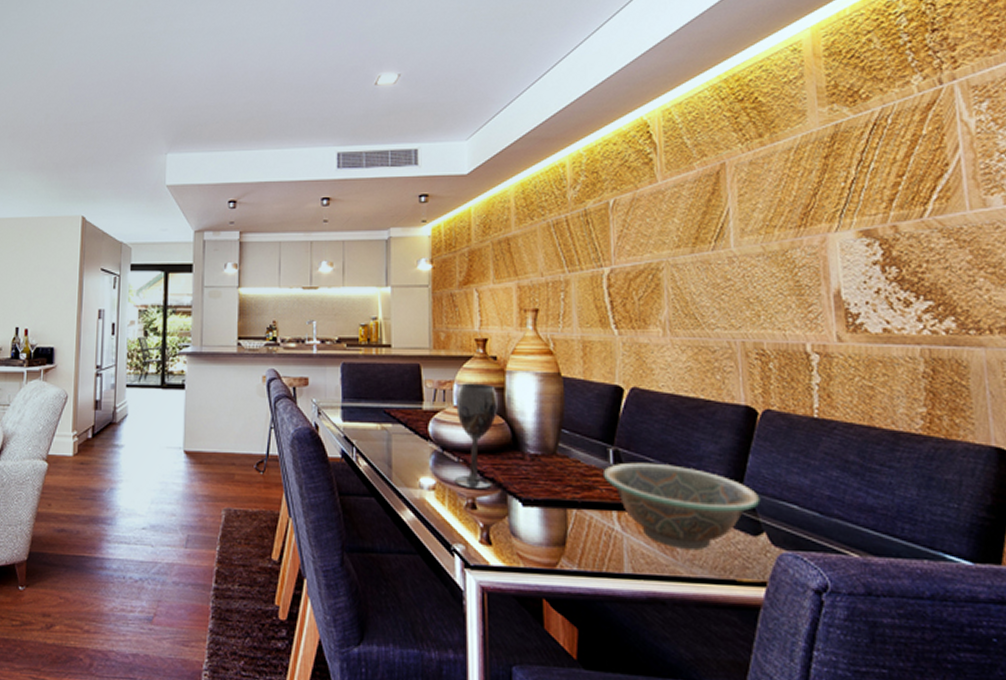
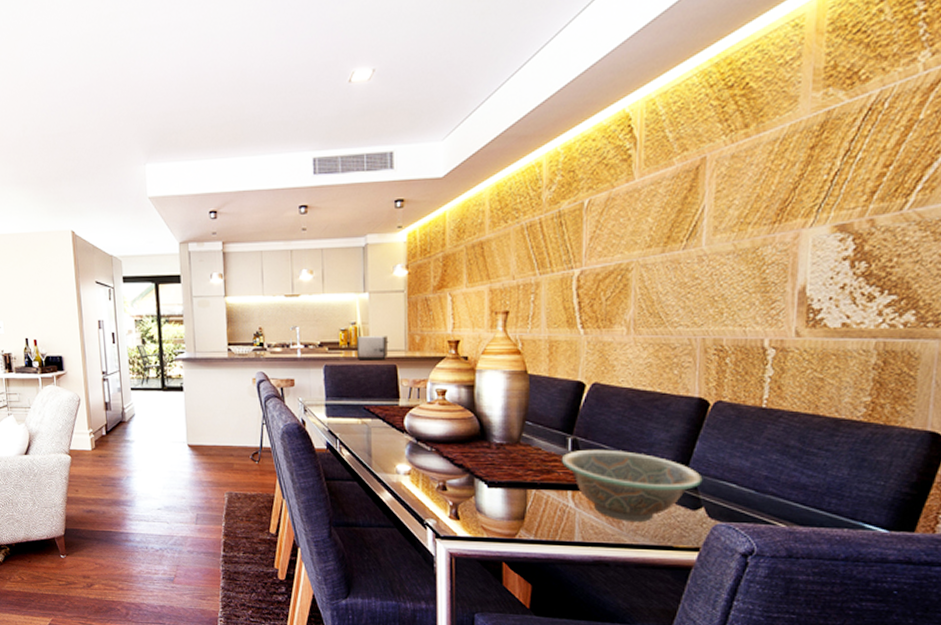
toaster: none [377,332,412,359] -> present [356,336,389,361]
wine glass: present [454,383,498,490] -> none [427,381,468,474]

